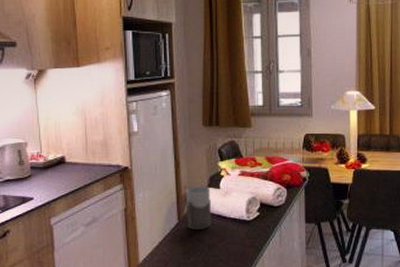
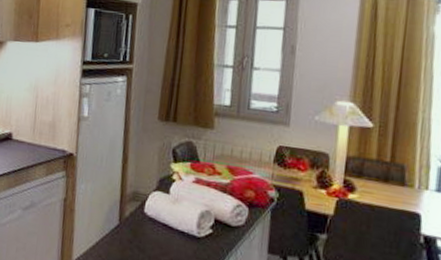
mug: present [182,185,211,230] -> none [124,186,159,238]

